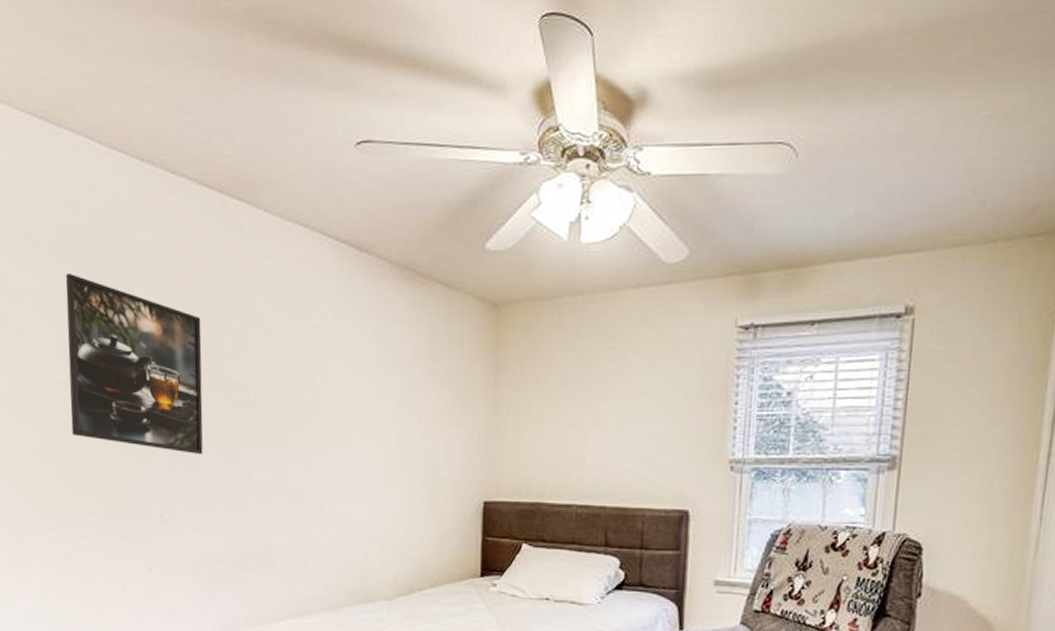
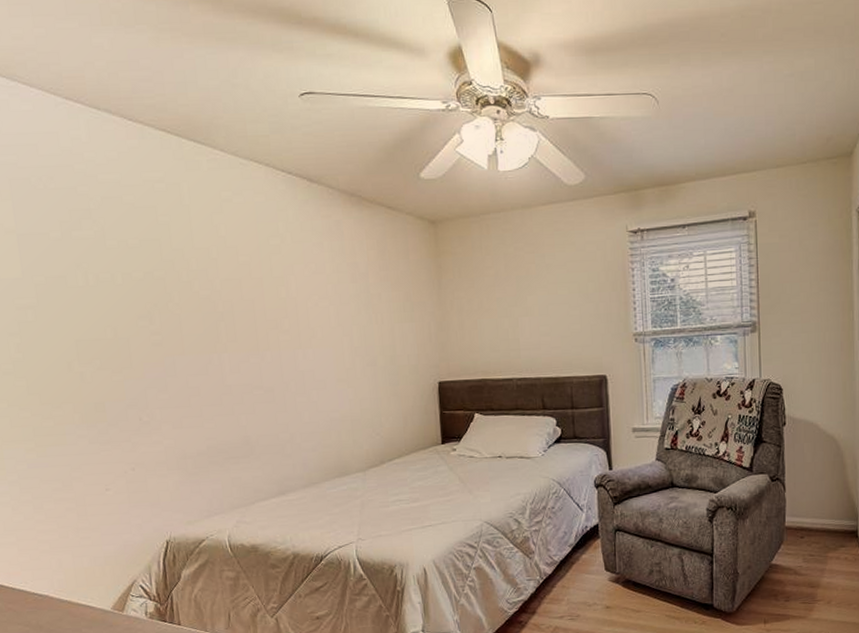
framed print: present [65,272,203,455] -> none [27,208,178,363]

